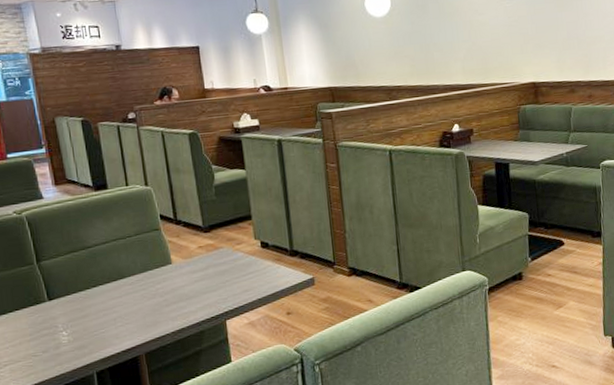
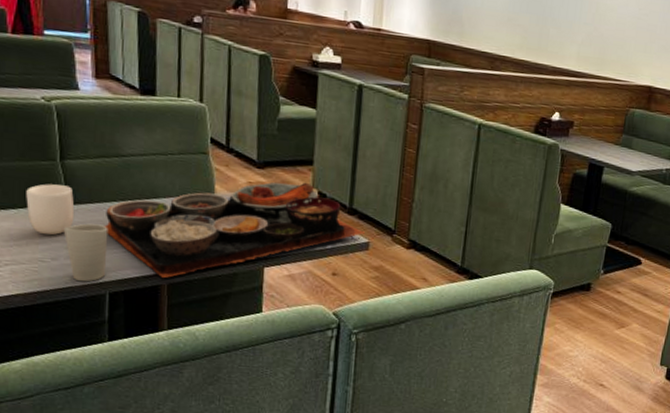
cup: none [12,284,57,332] -> present [26,184,75,236]
cup: none [48,312,90,368] -> present [63,223,109,282]
food tray: none [82,236,308,349] -> present [104,181,365,278]

